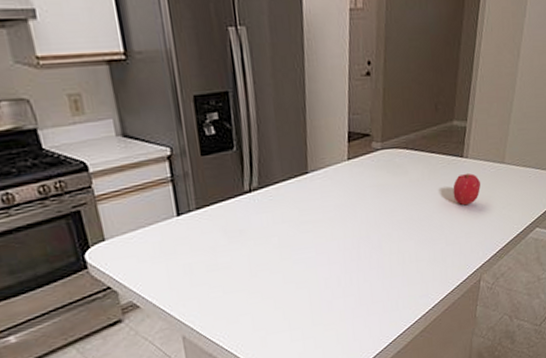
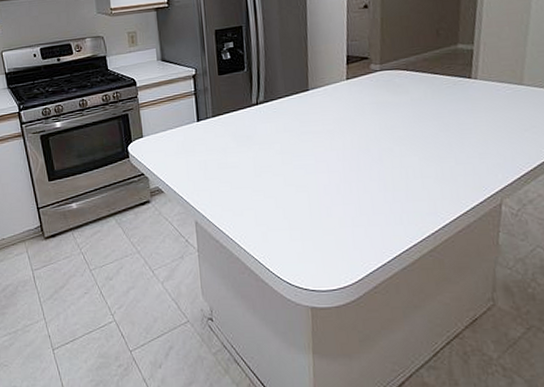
fruit: present [453,173,480,206] -> none [461,93,495,126]

